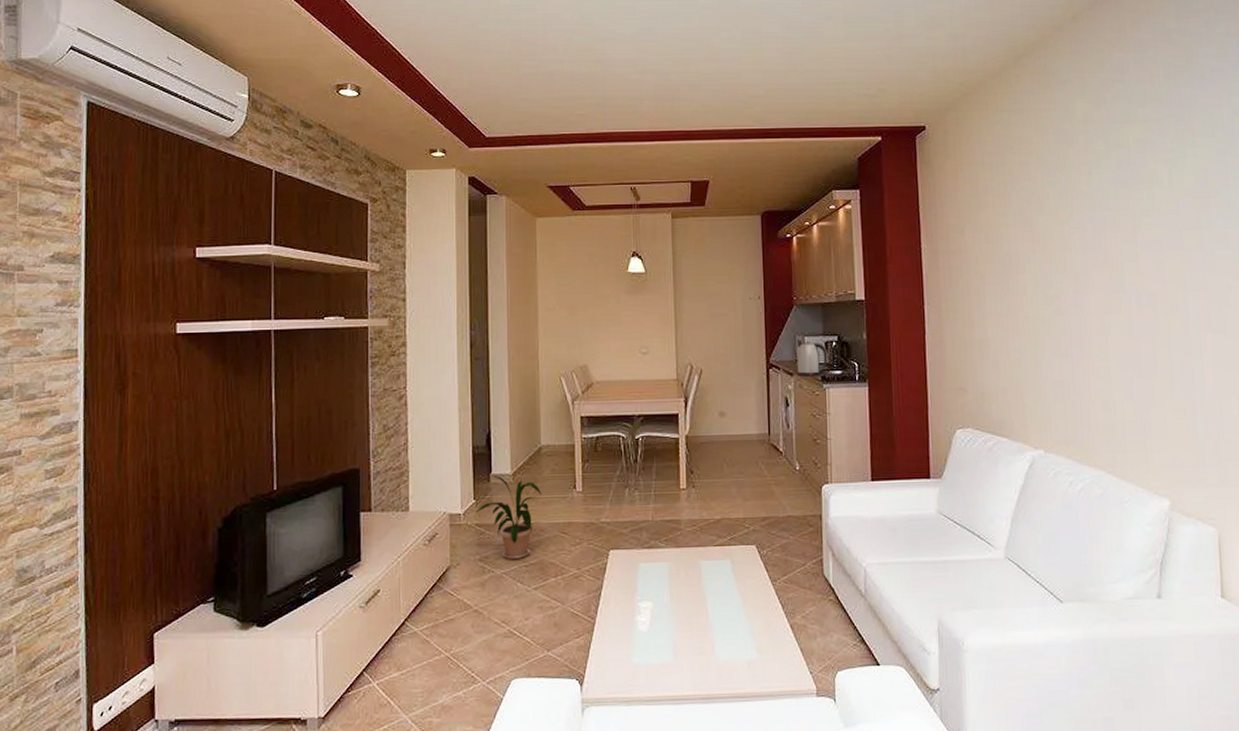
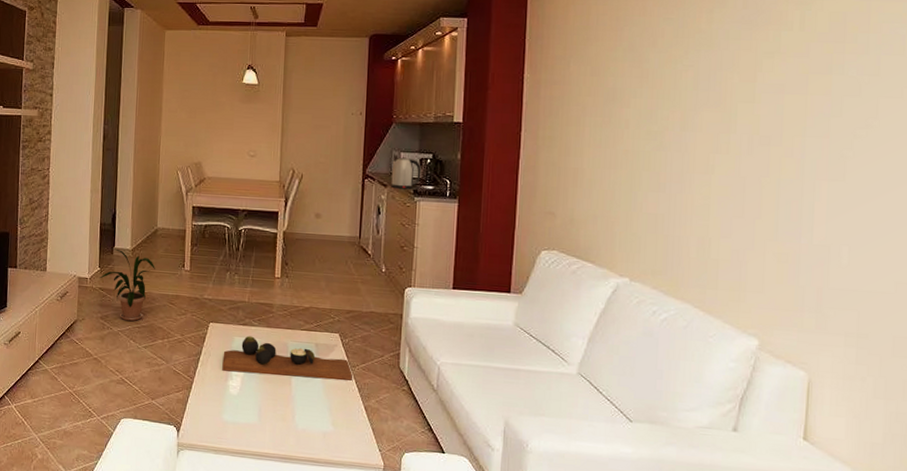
decorative tray: none [627,560,774,605] -> present [222,336,352,381]

